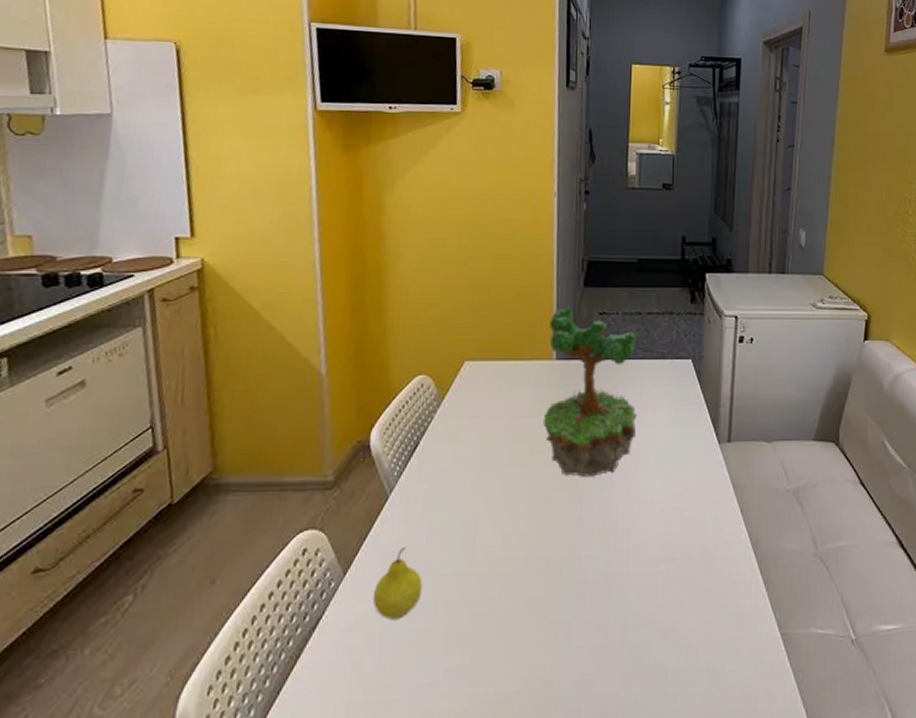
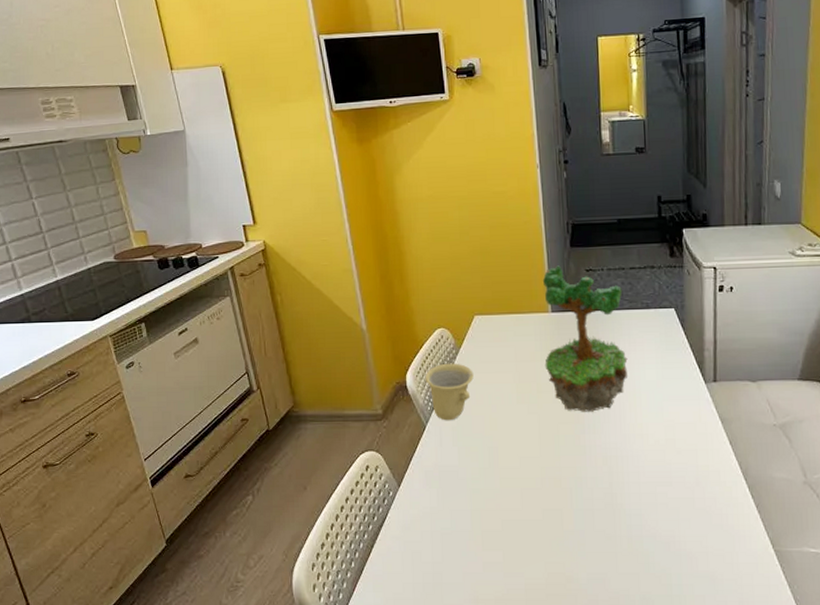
fruit: present [372,547,423,620] -> none [422,466,460,522]
cup: none [394,417,456,489] -> present [425,363,474,421]

